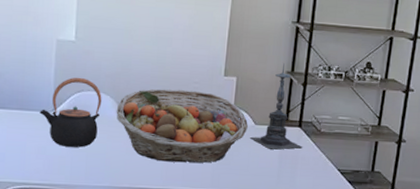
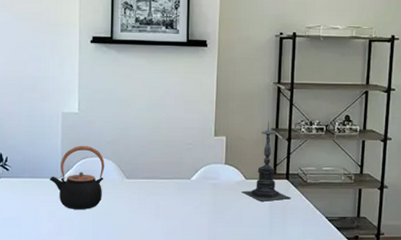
fruit basket: present [116,89,248,163] -> none [118,150,239,218]

